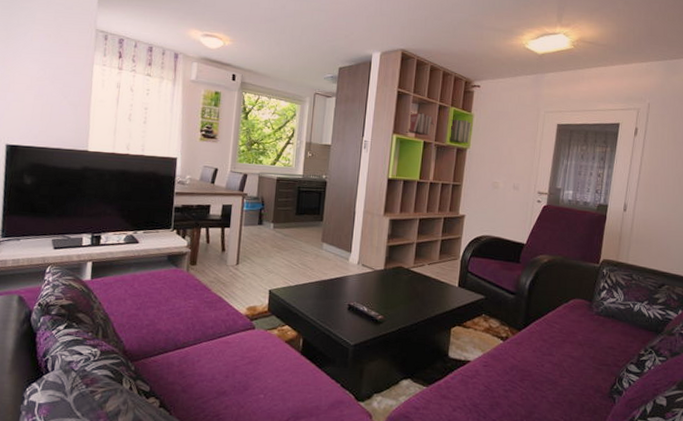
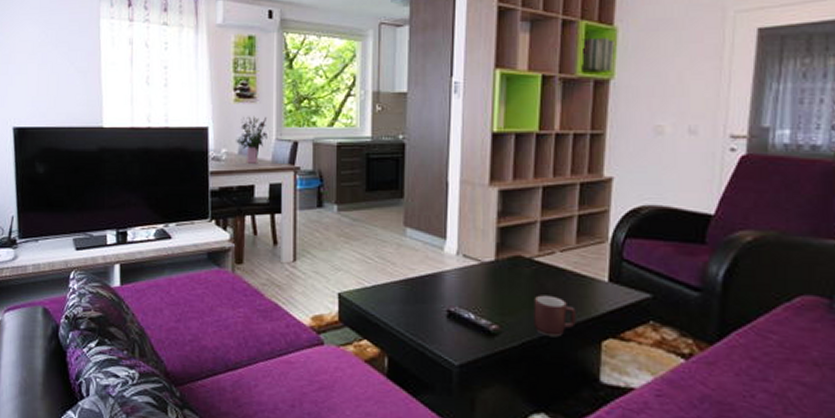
bouquet: none [198,152,225,189] -> present [236,116,268,163]
books: present [406,112,432,136] -> none [515,34,552,68]
mug: none [407,295,436,325] -> present [534,295,576,338]

